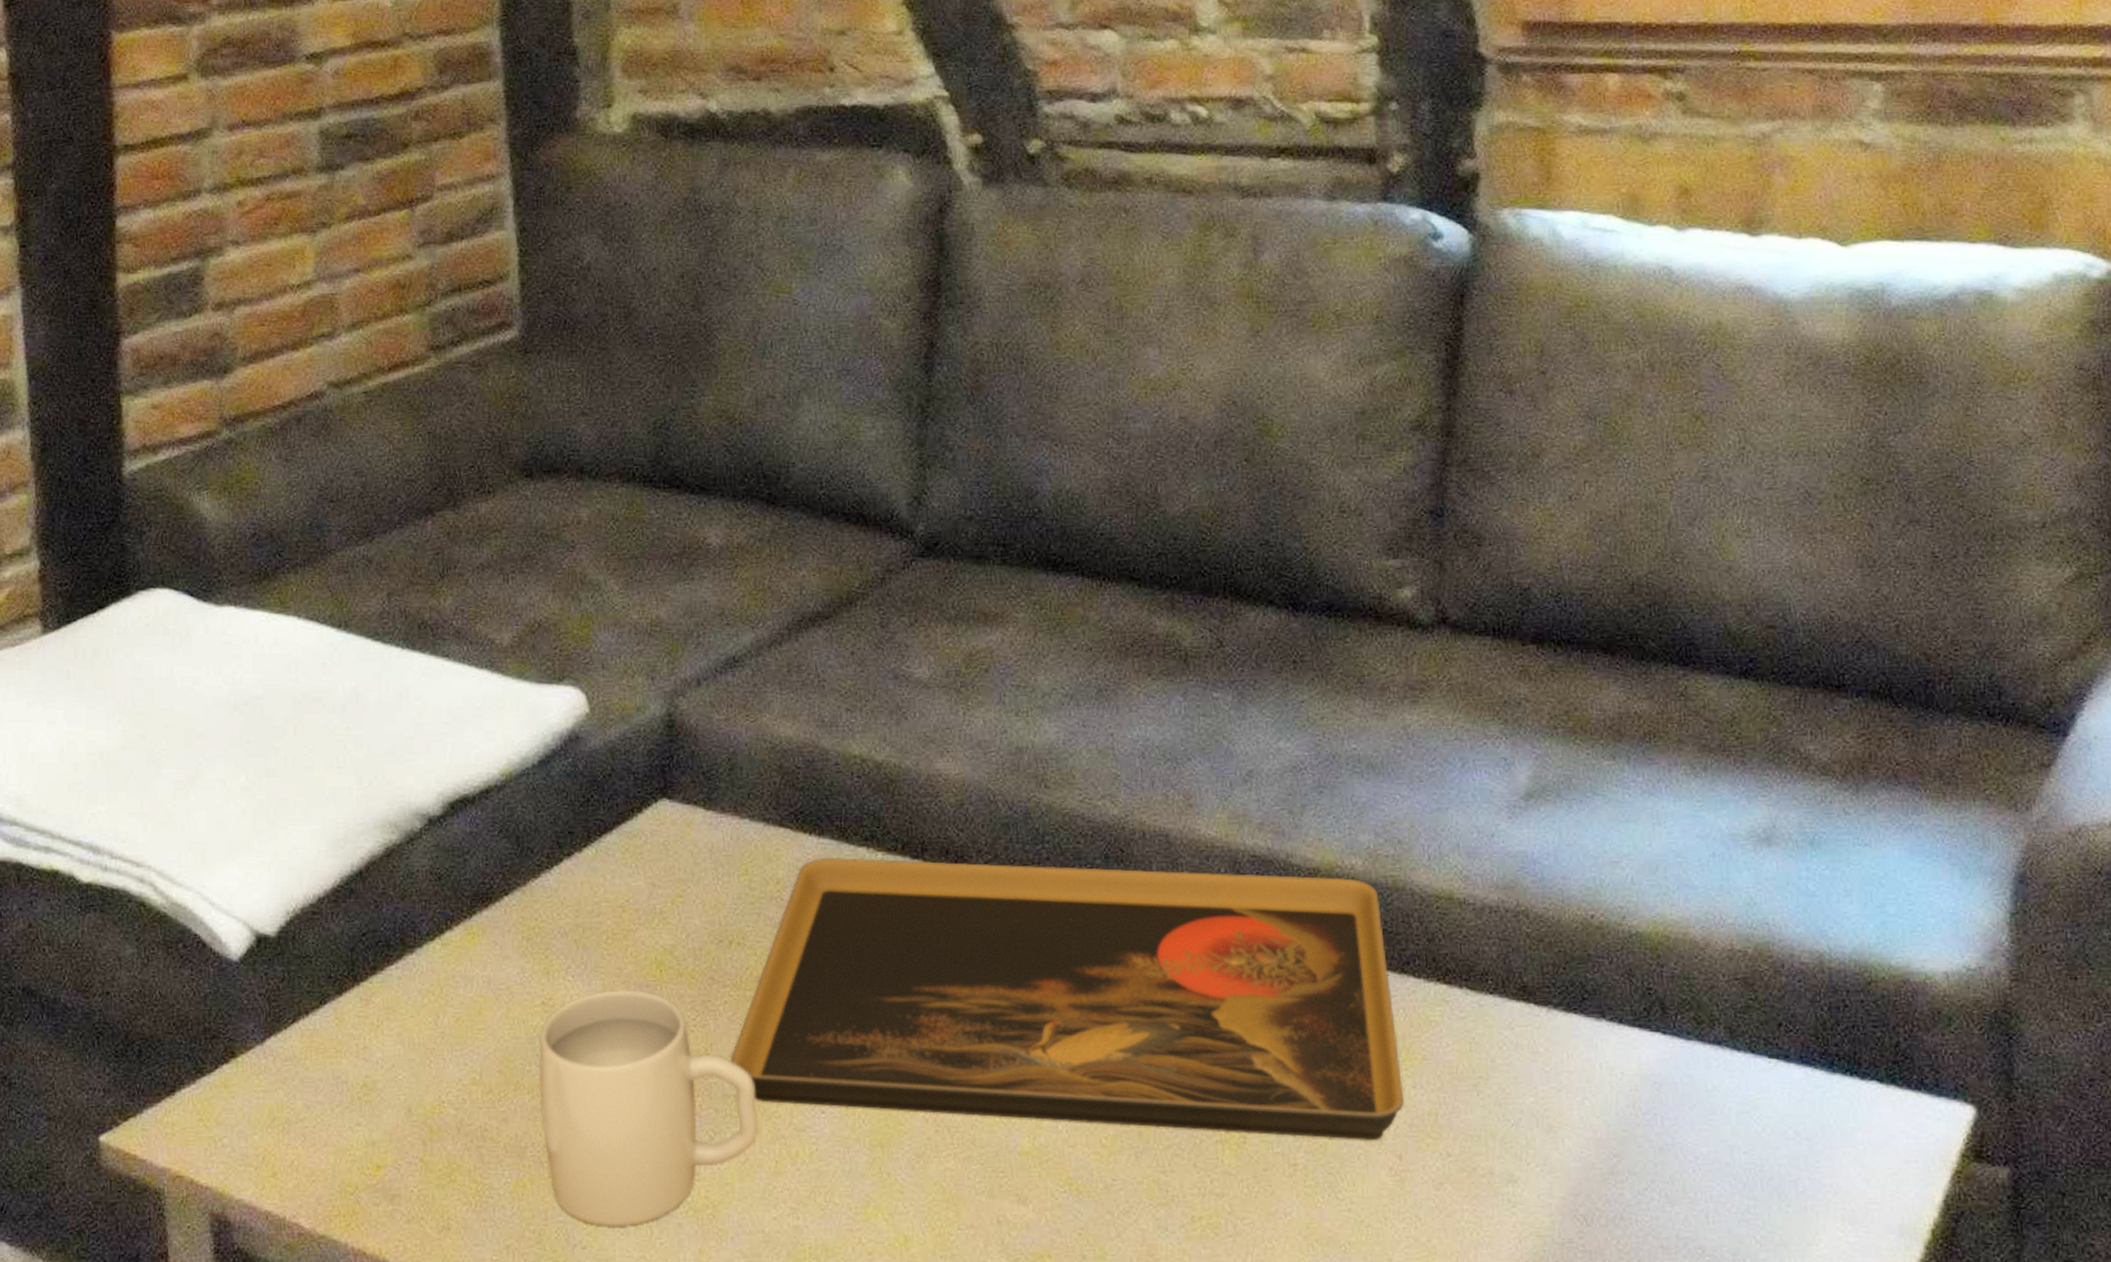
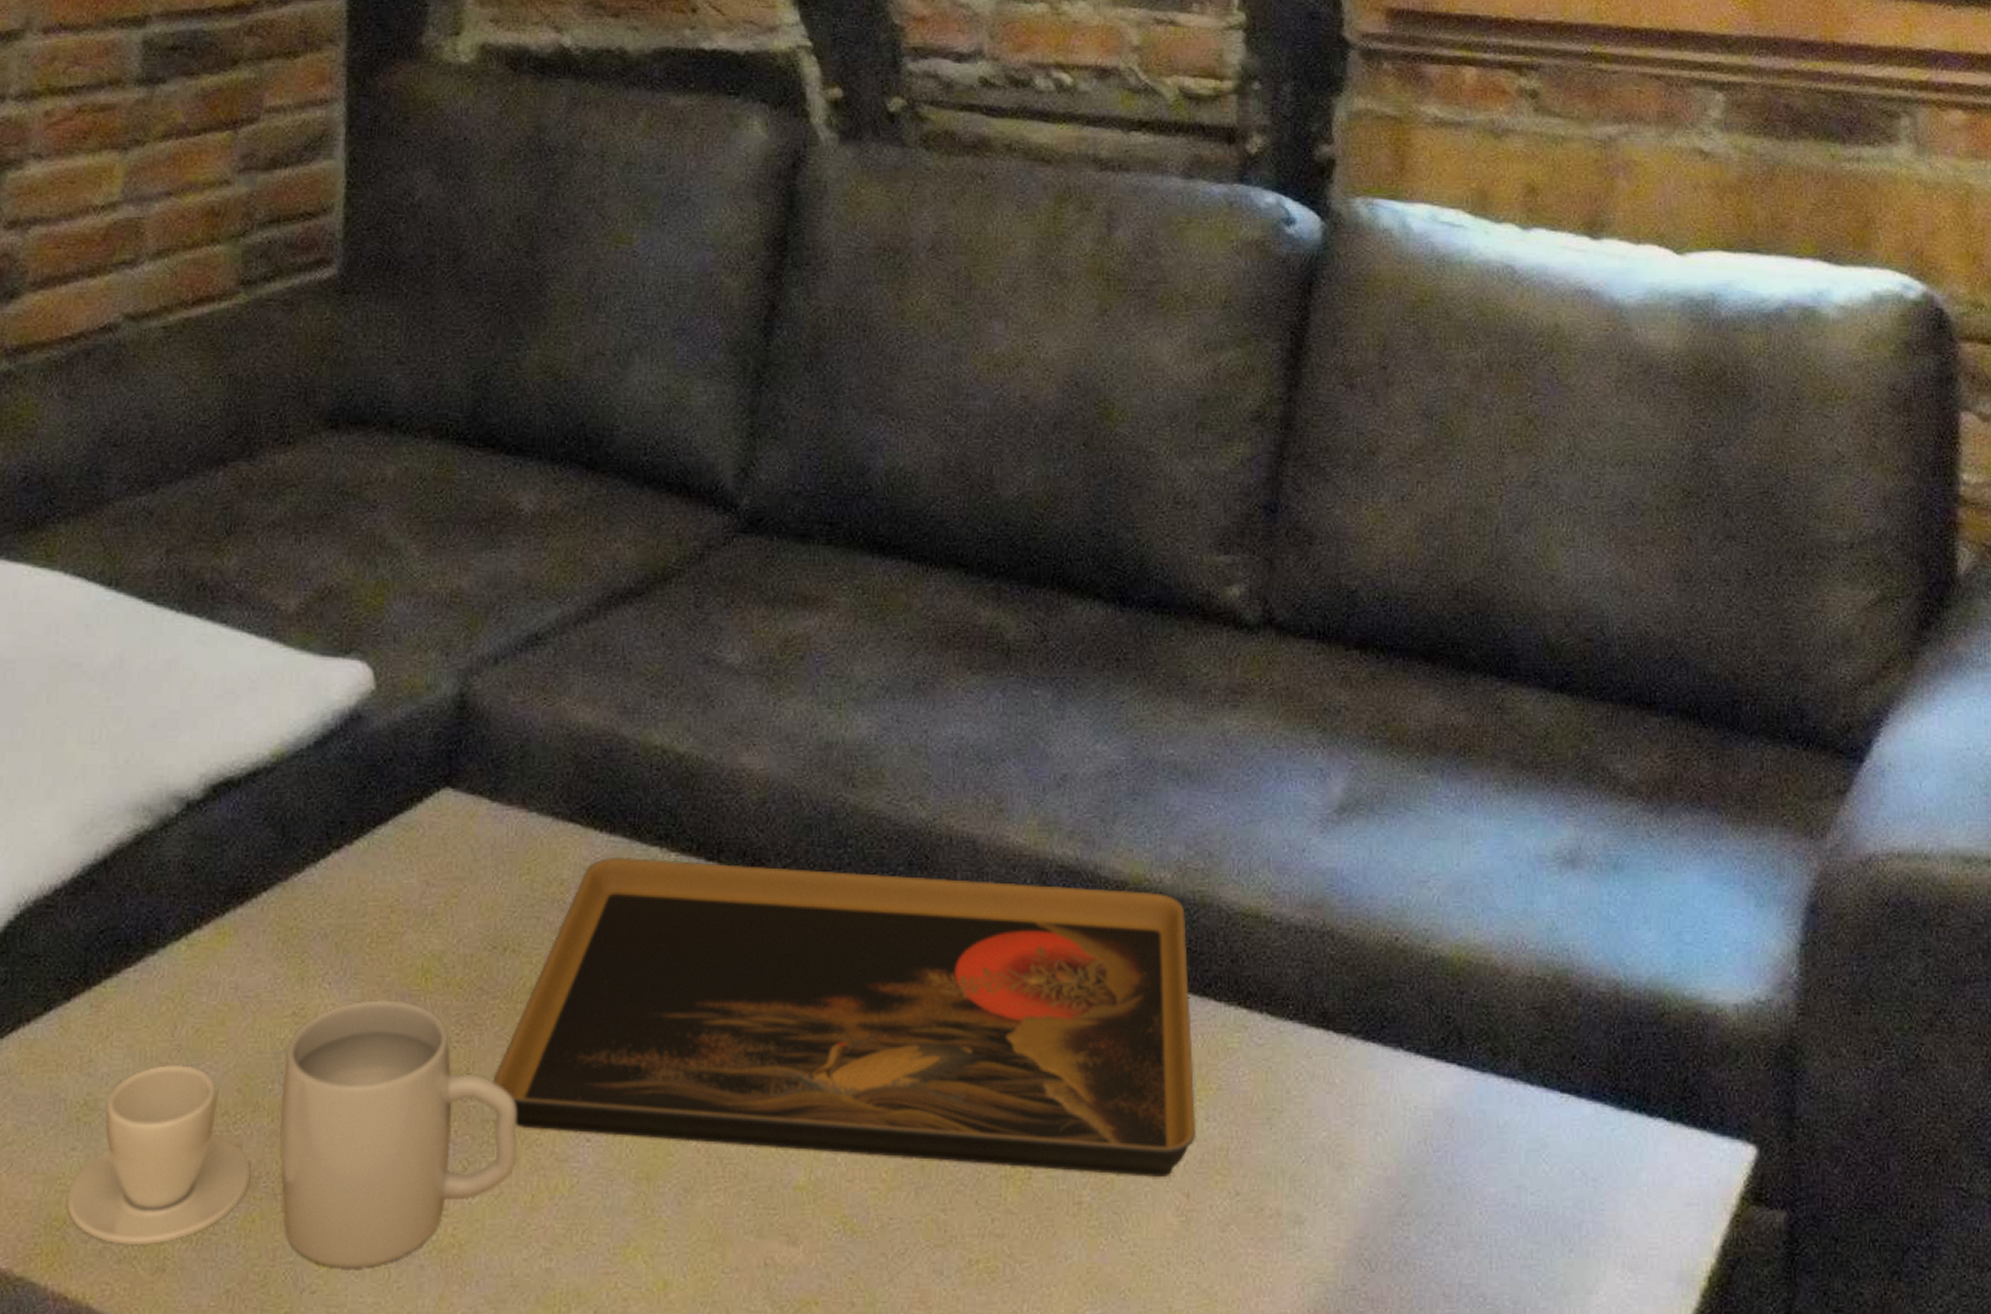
teacup: none [356,1049,518,1208] -> present [66,1064,251,1246]

